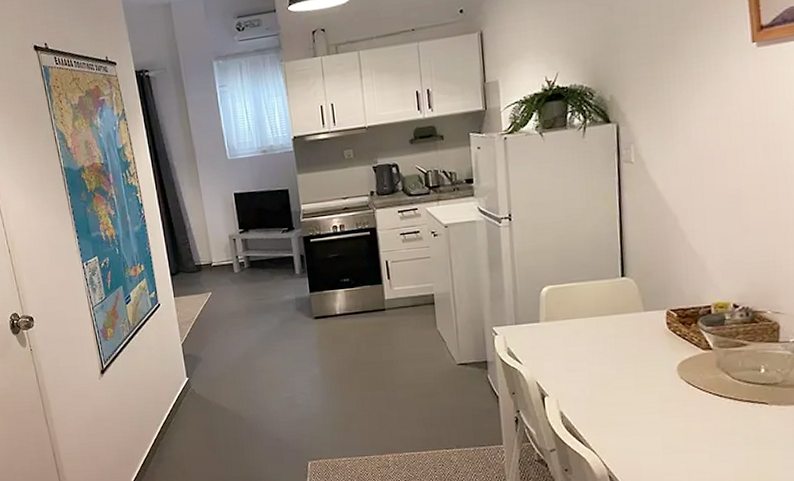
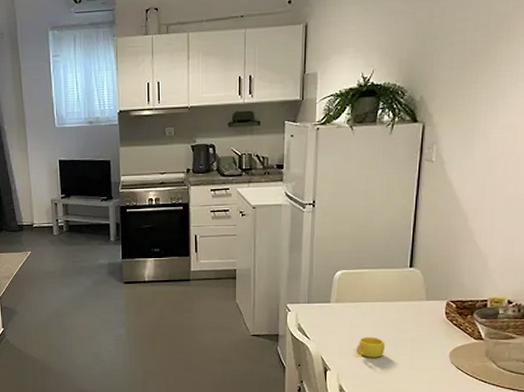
cup: none [574,355,605,379] -> present [356,337,385,358]

